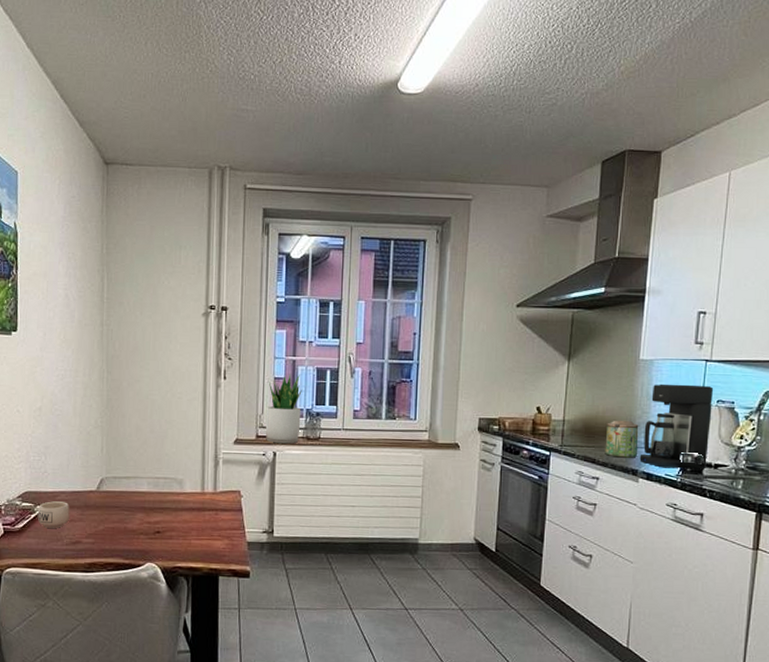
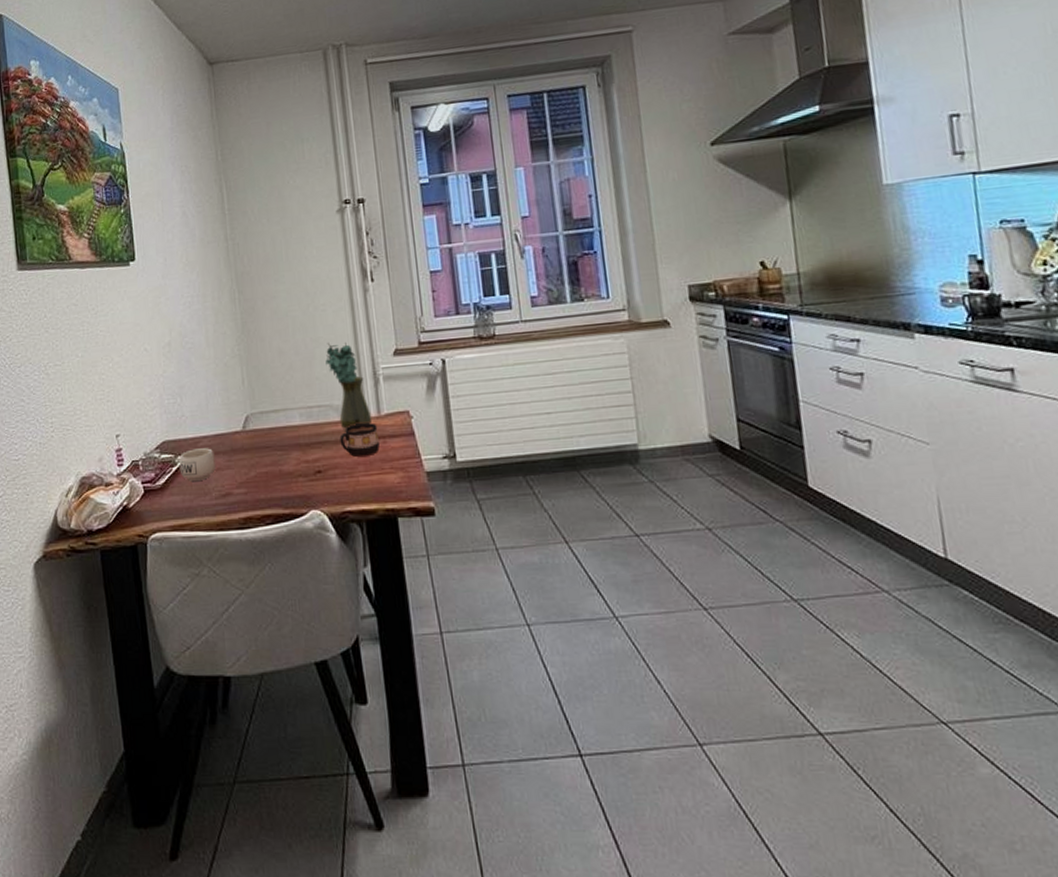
vase: none [176,426,209,503] -> present [325,343,373,434]
cup: none [179,496,212,525] -> present [339,423,380,458]
planter: present [265,374,303,444] -> none [423,263,470,349]
canister: present [605,420,639,459] -> none [856,262,905,312]
coffee maker: present [639,383,714,470] -> none [907,204,1005,316]

